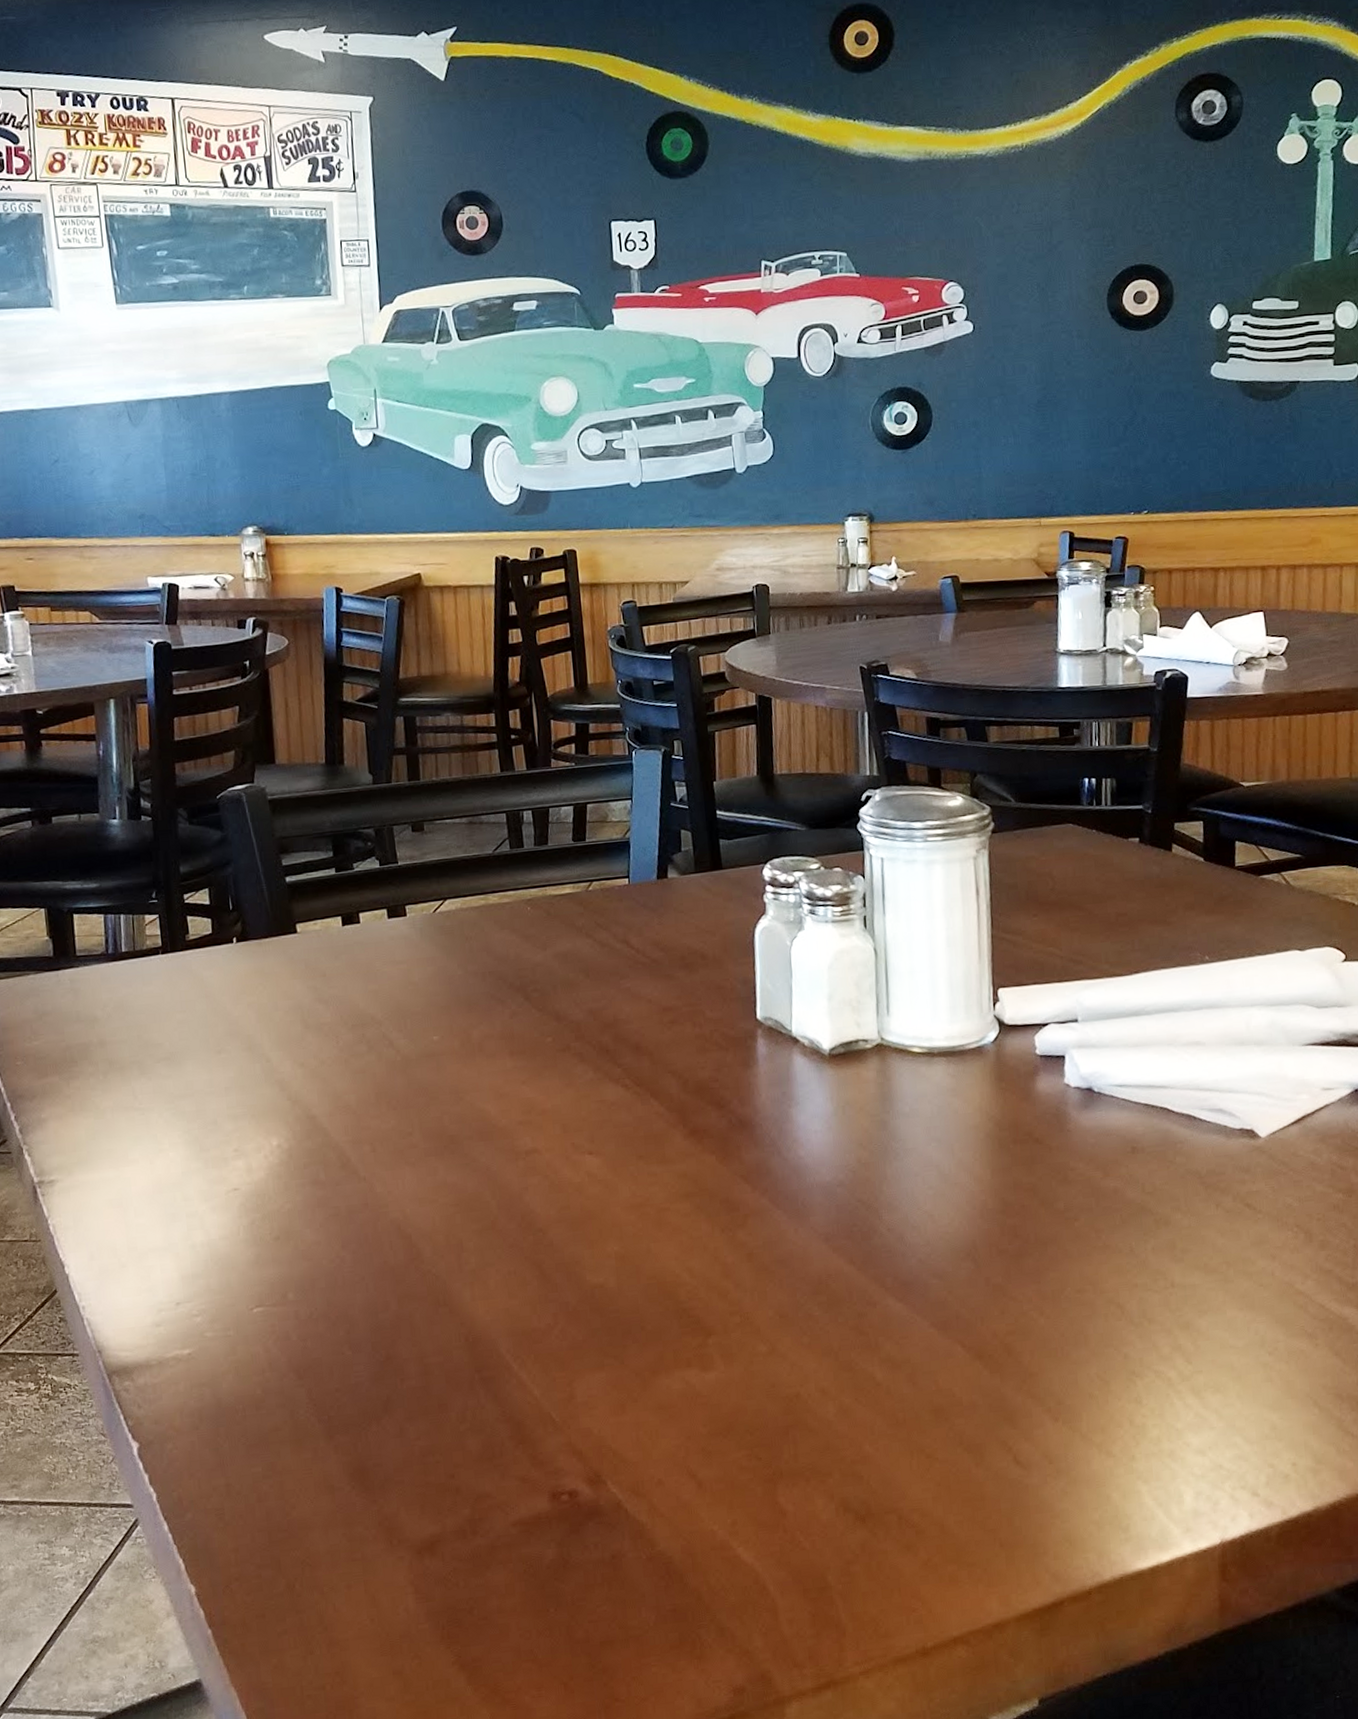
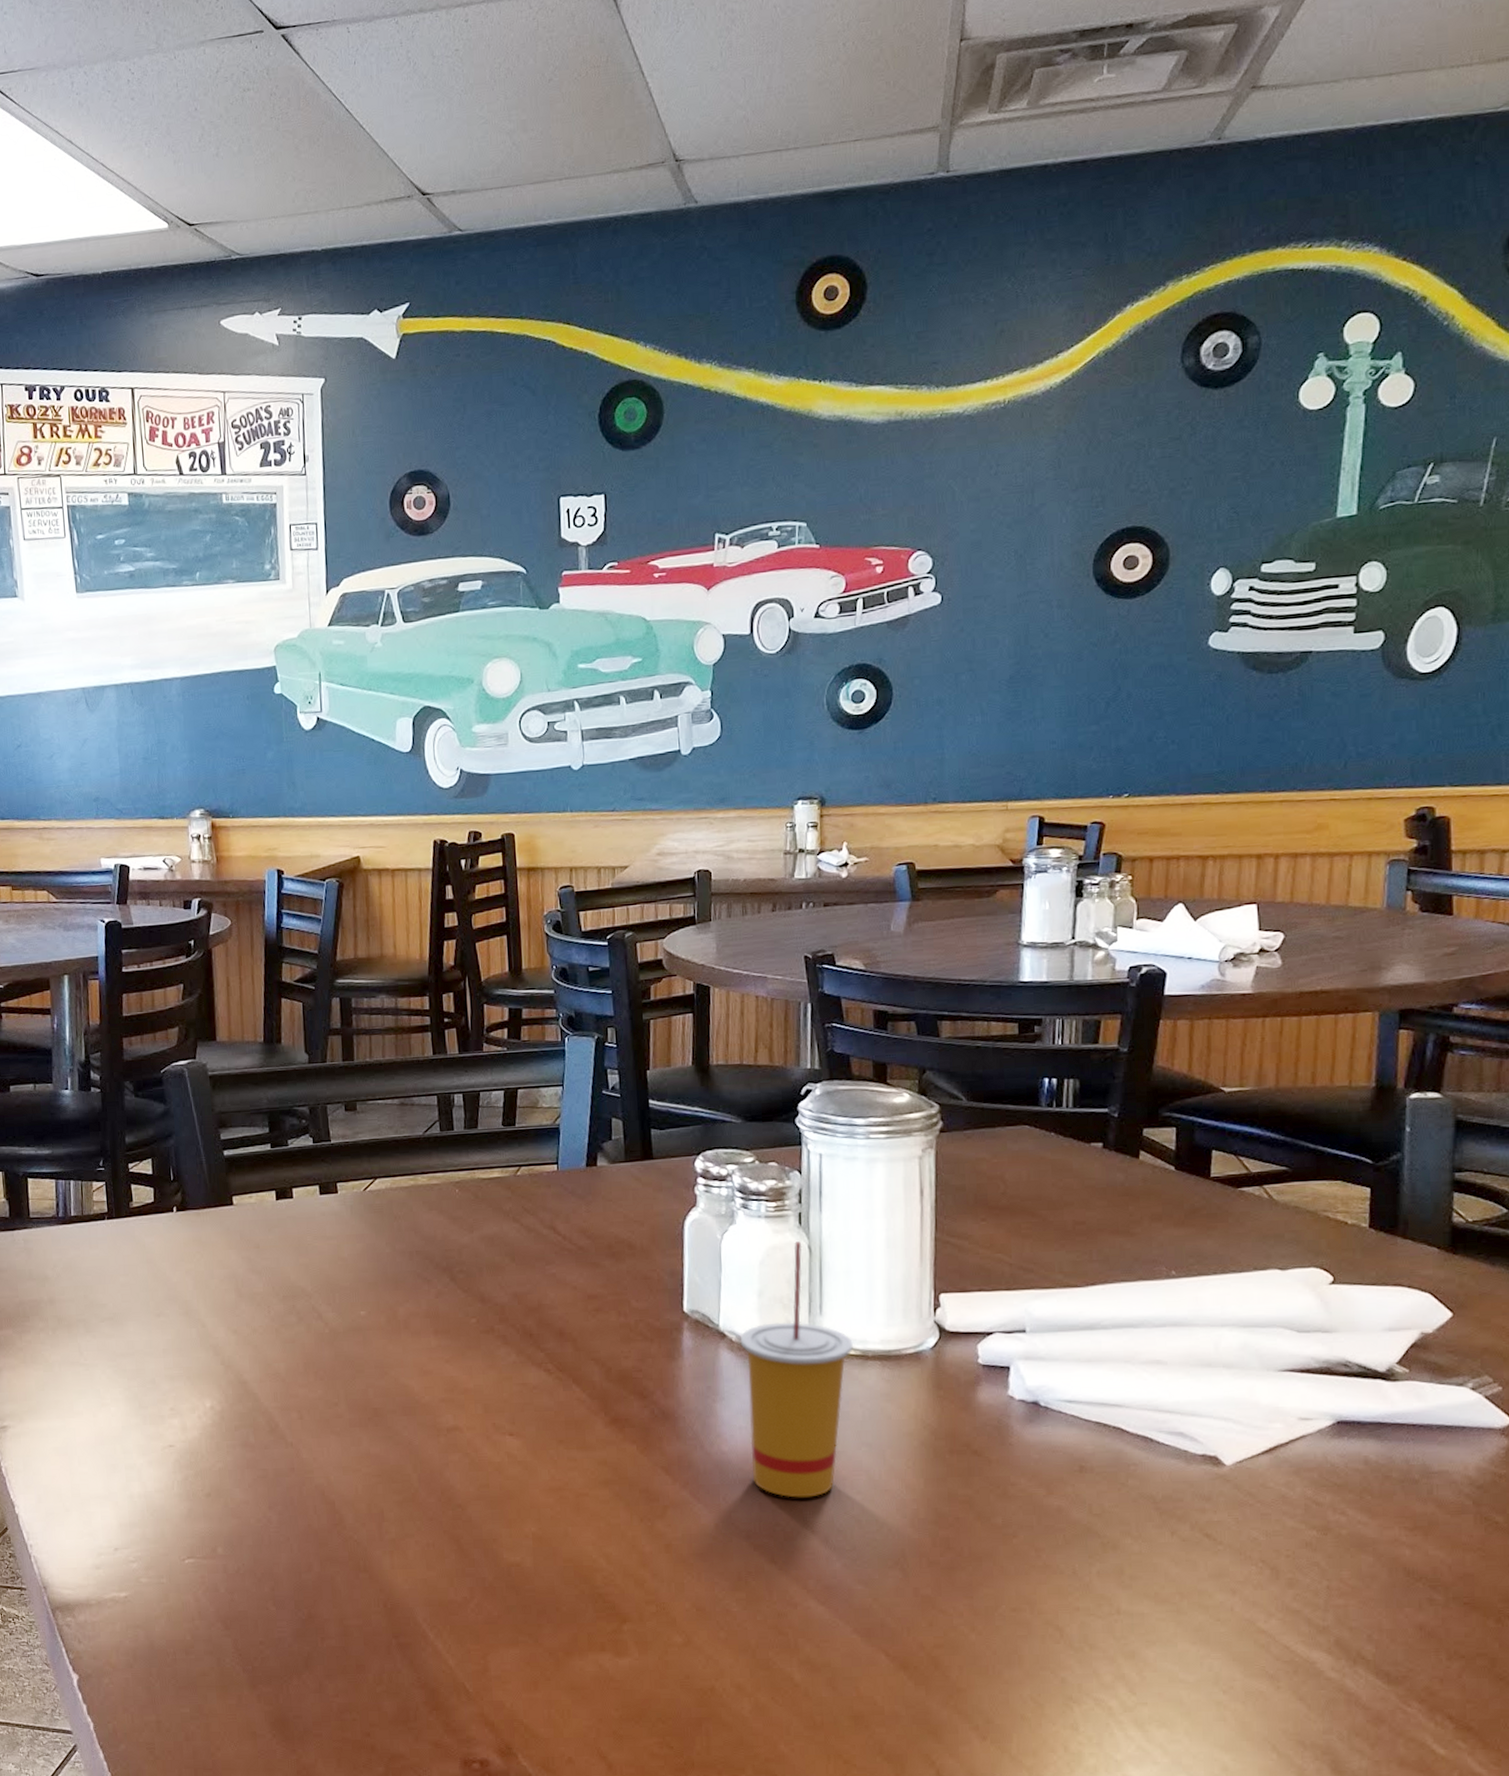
drinking cup: none [812,944,920,1198] -> present [740,1241,853,1498]

